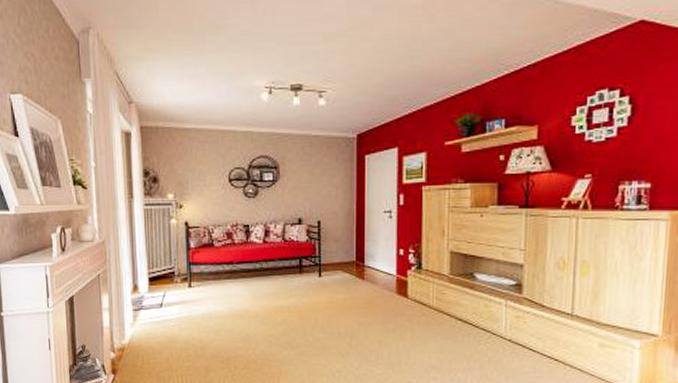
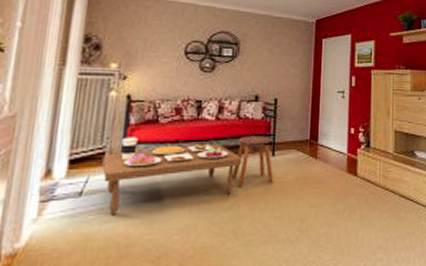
coffee table: none [173,259,291,324] -> present [102,137,243,216]
stool: none [283,258,322,305] -> present [232,136,274,188]

